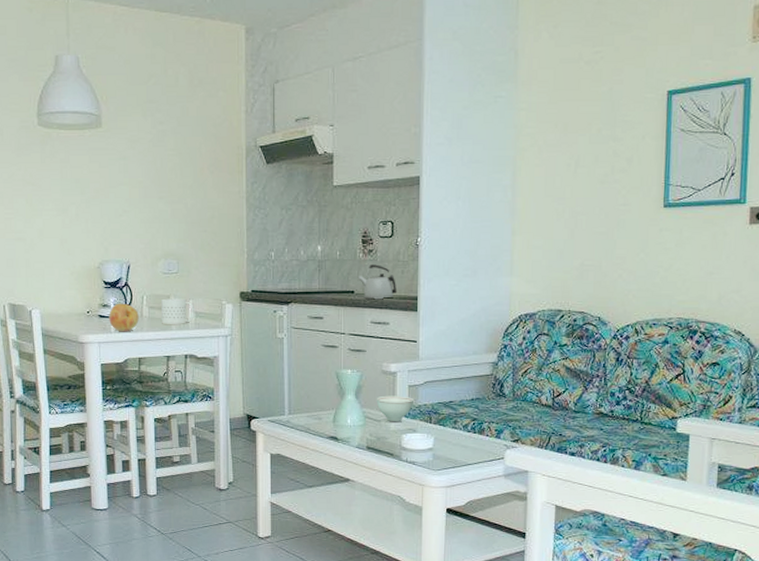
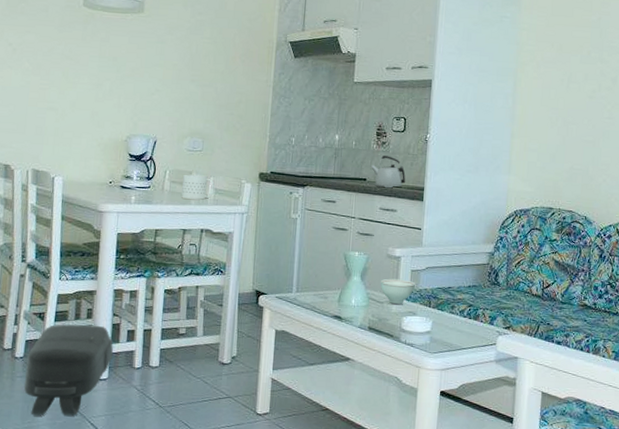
backpack: none [28,457,111,547] -> present [23,324,114,416]
fruit: present [109,303,139,332] -> none [130,175,160,204]

